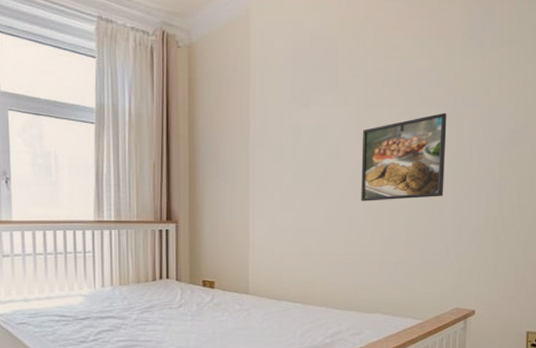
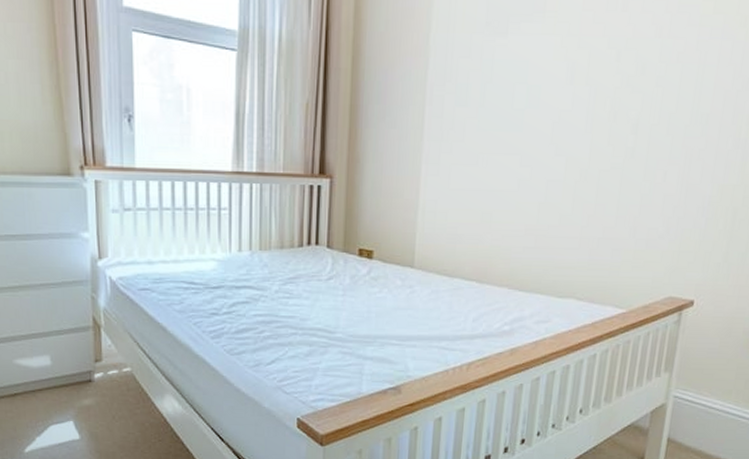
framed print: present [361,112,447,201] -> none [563,47,687,160]

